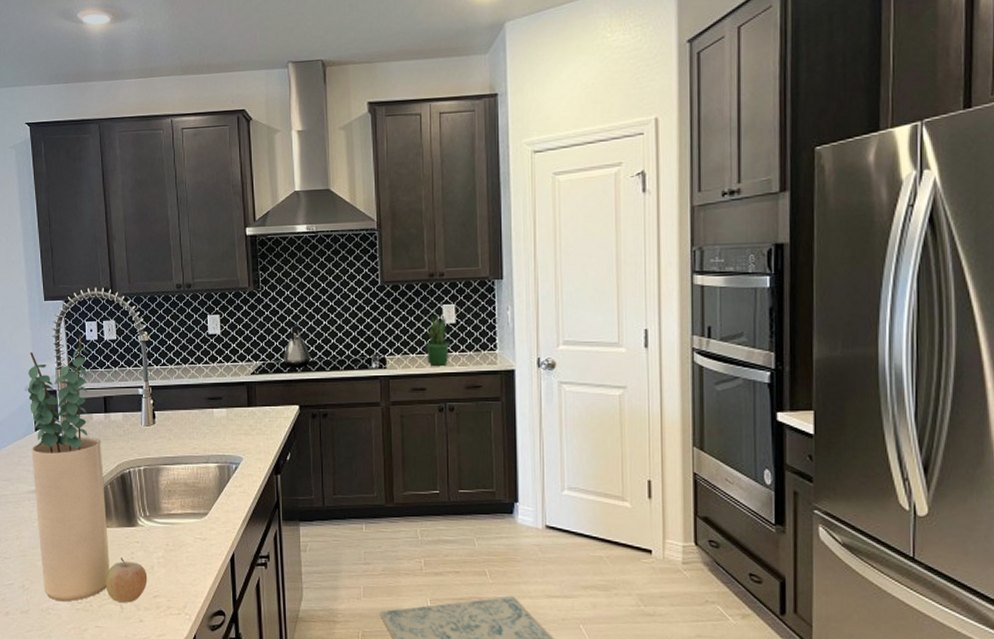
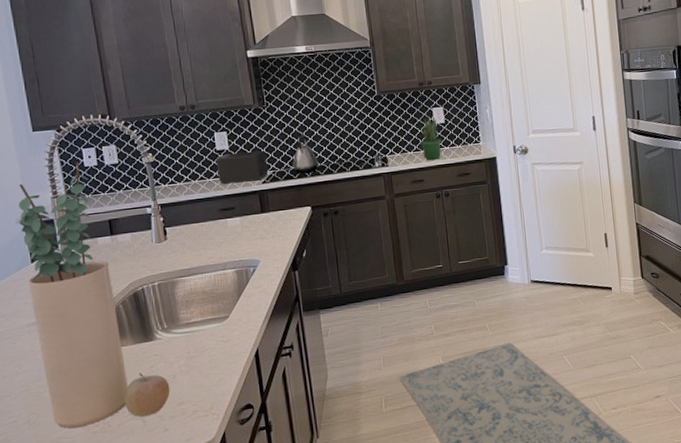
toaster: none [207,338,258,371] -> present [215,150,269,184]

